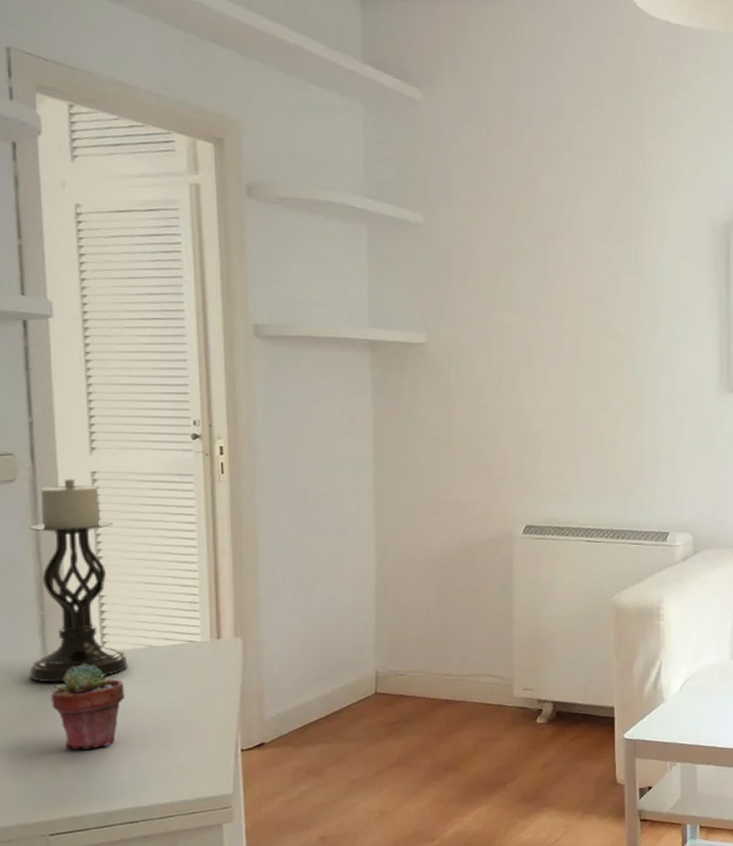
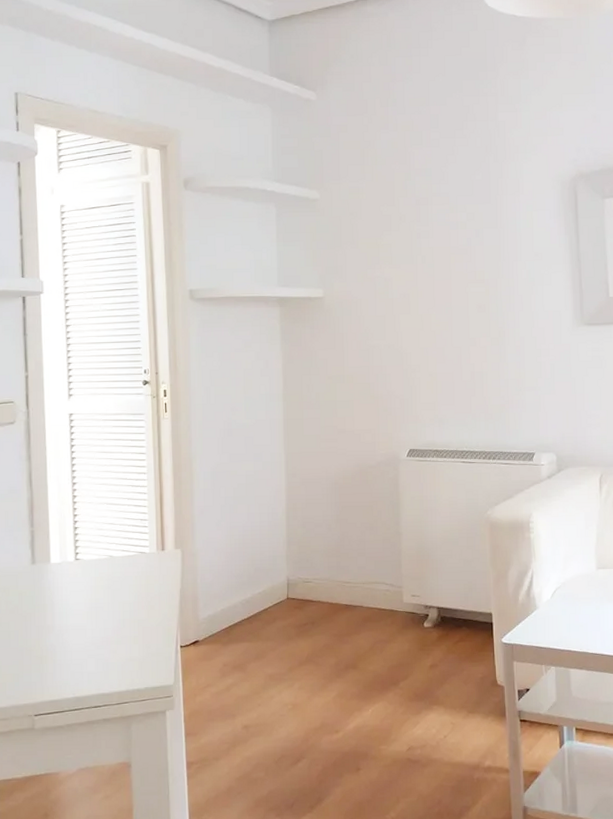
candle holder: present [29,479,128,683] -> none [22,420,95,587]
potted succulent: present [51,664,125,750] -> none [37,571,92,643]

